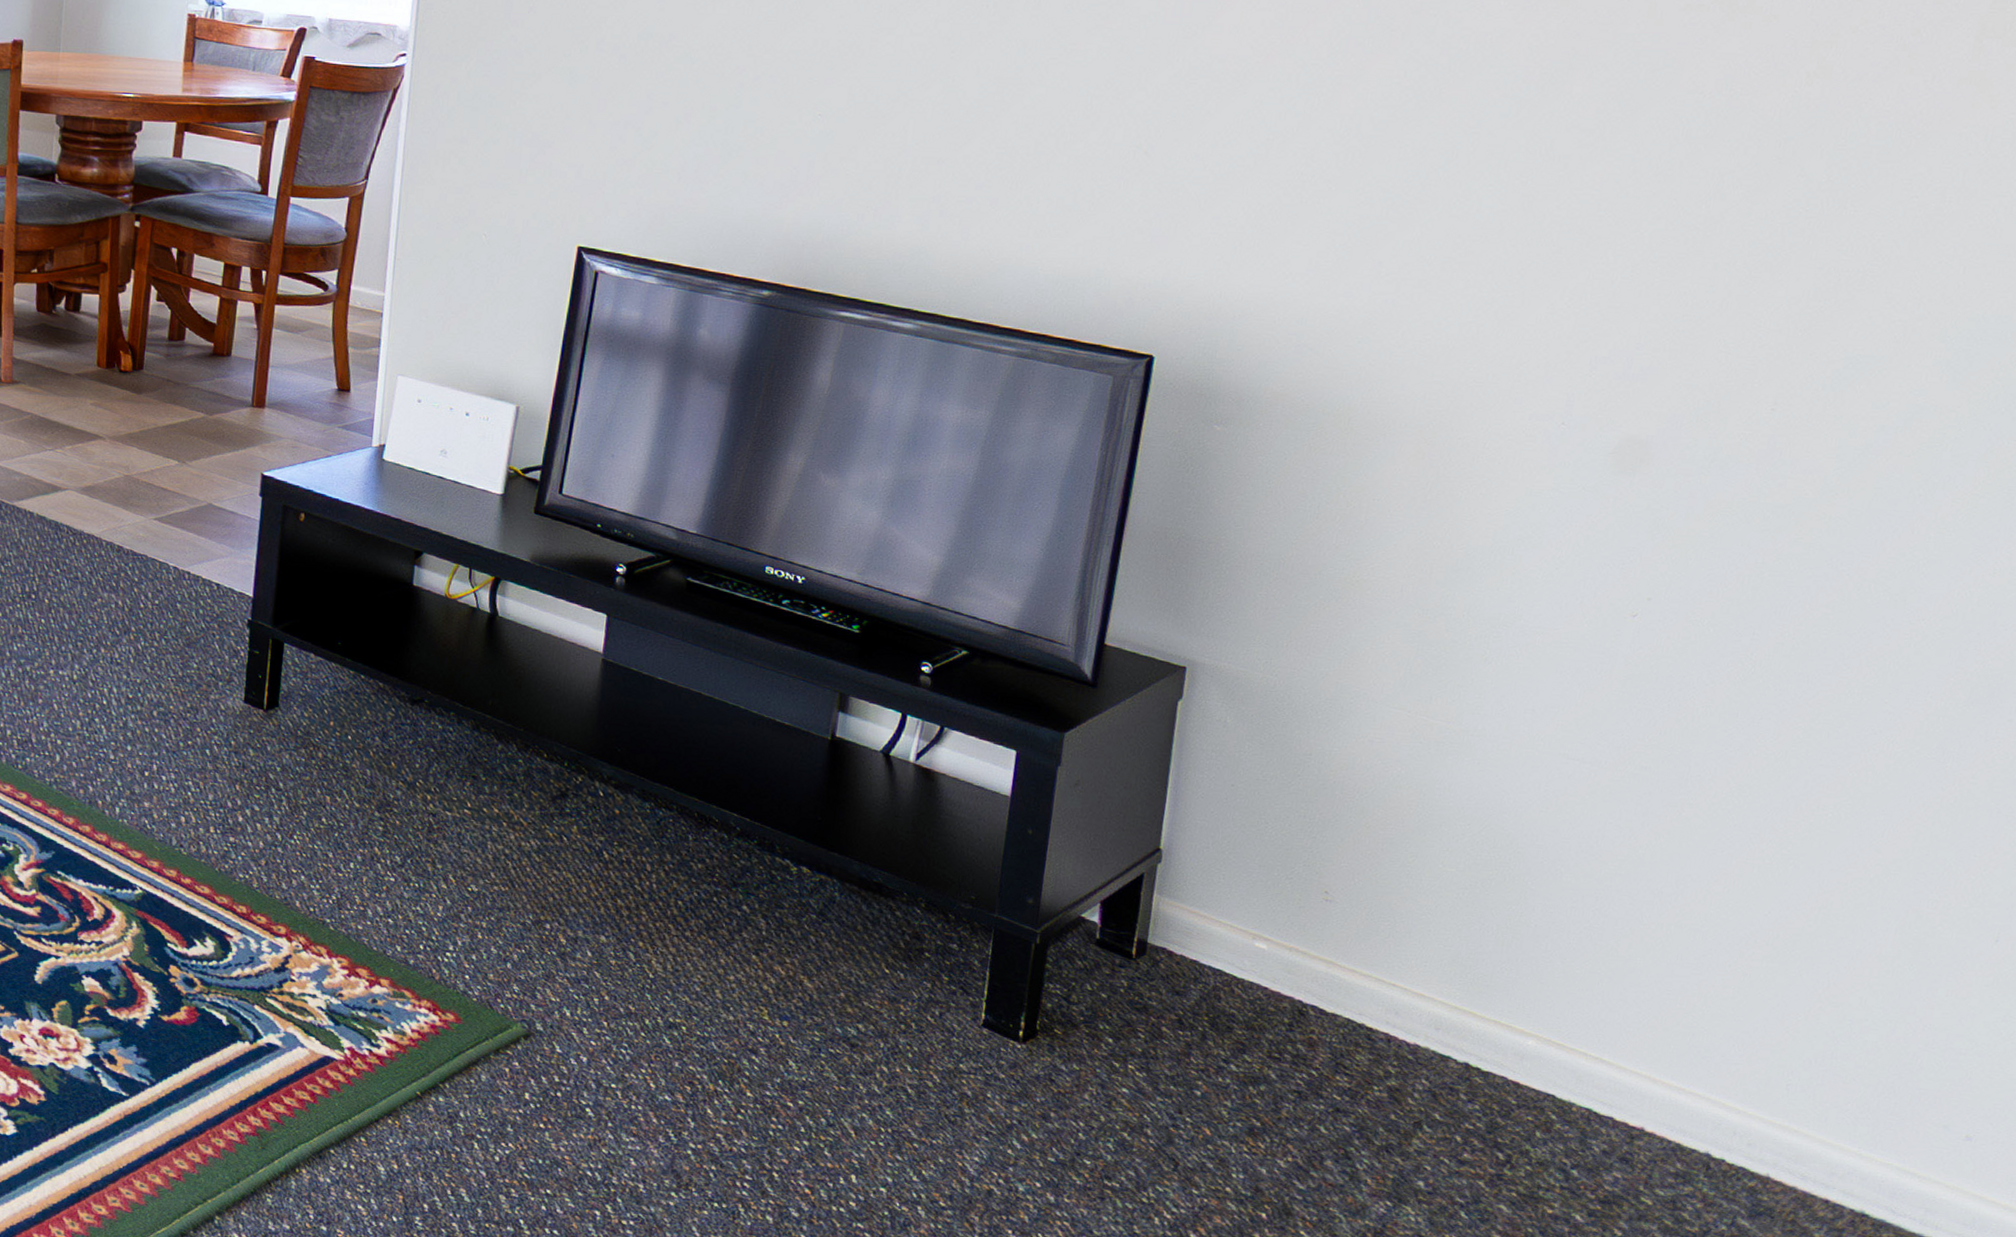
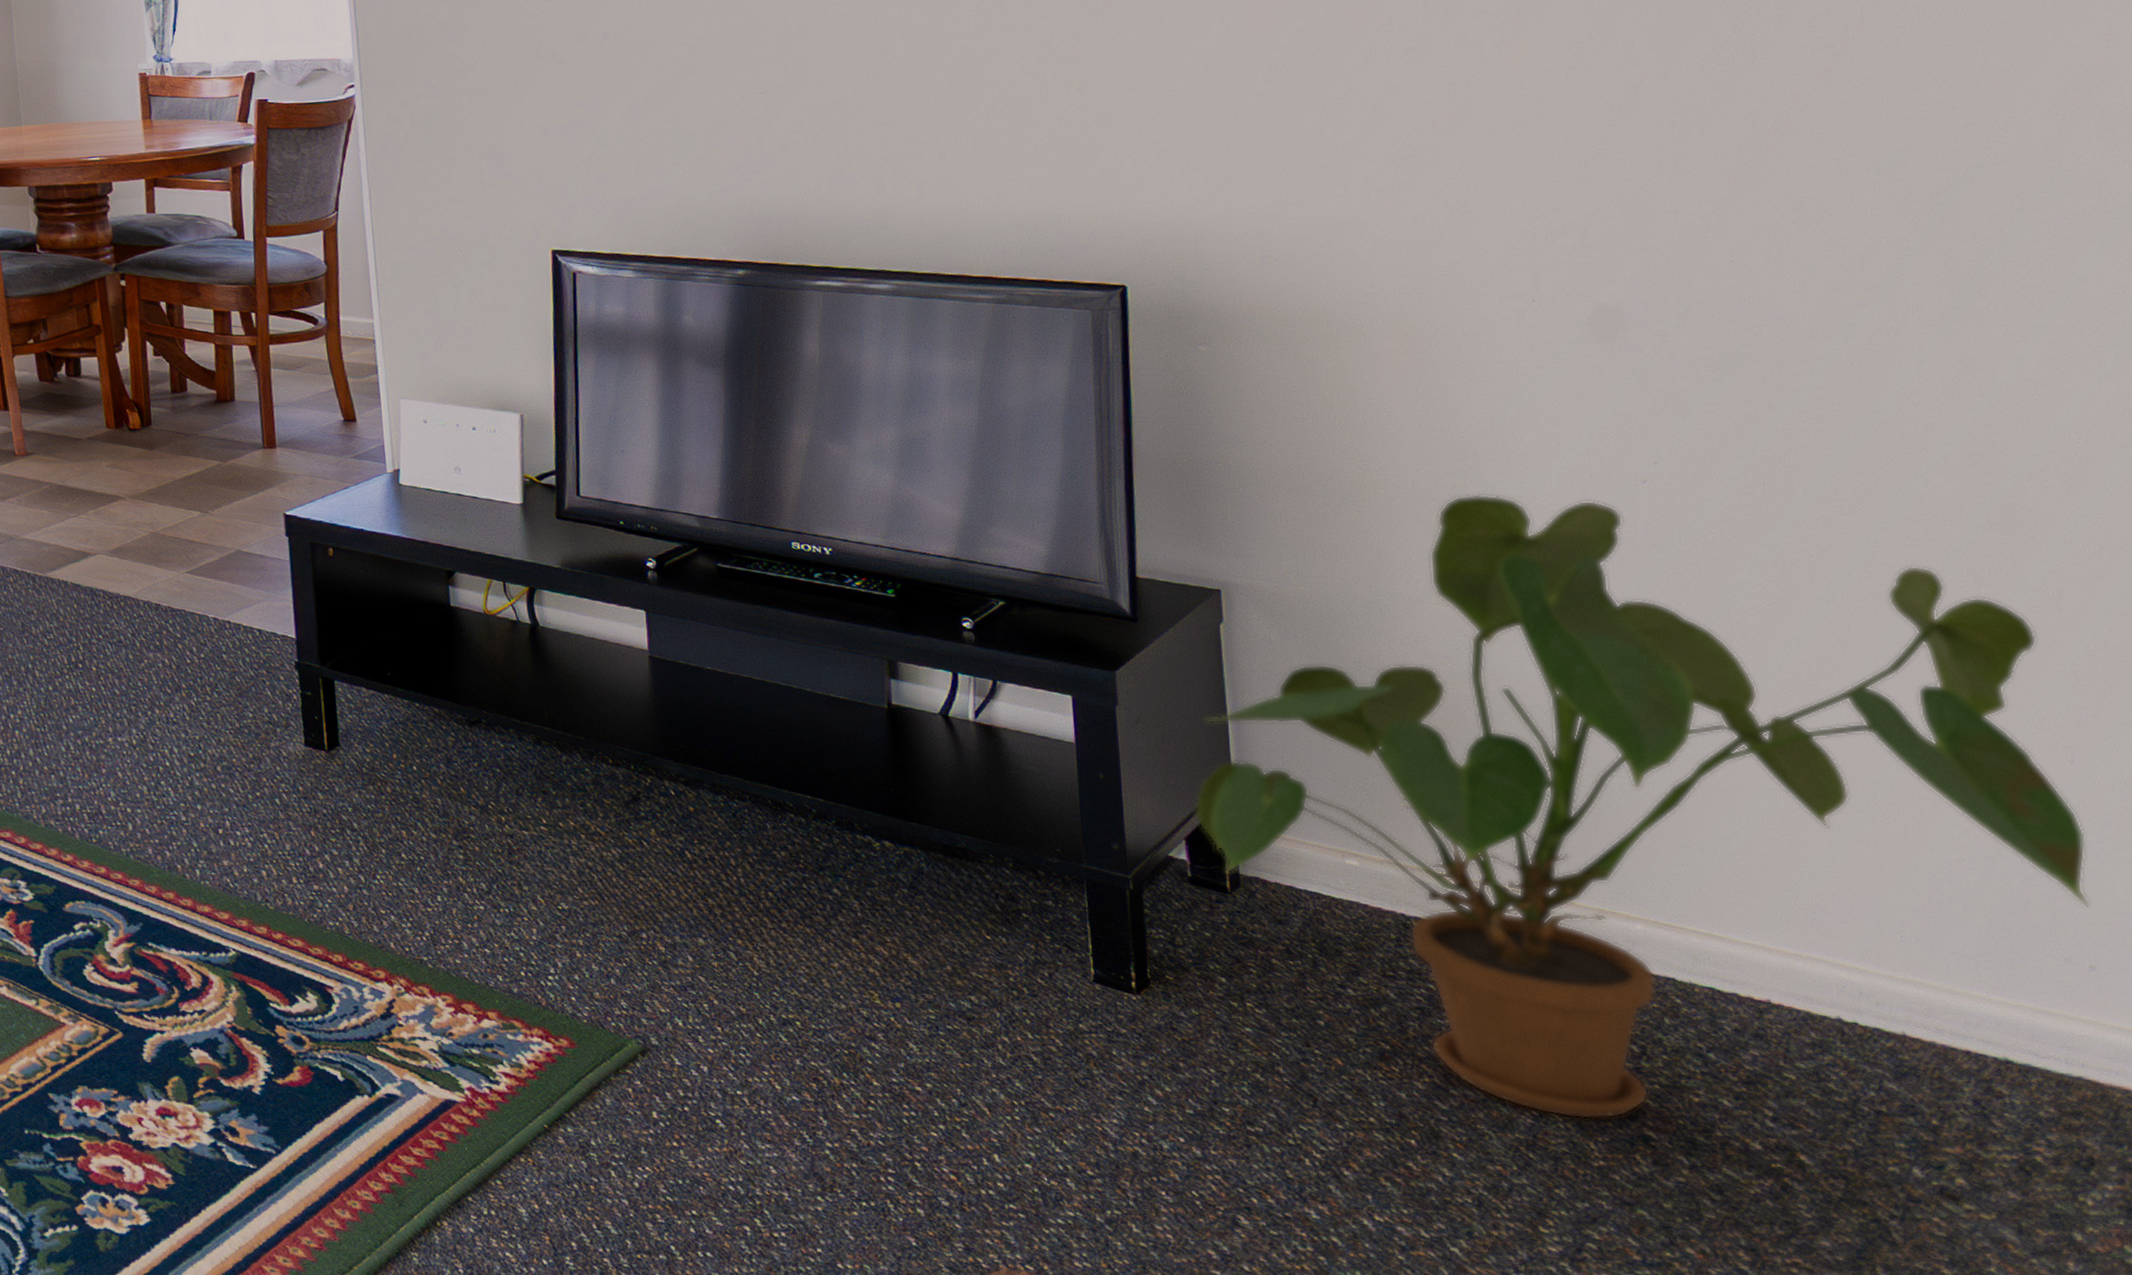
house plant: none [1114,606,1993,1219] -> present [1193,494,2091,1120]

